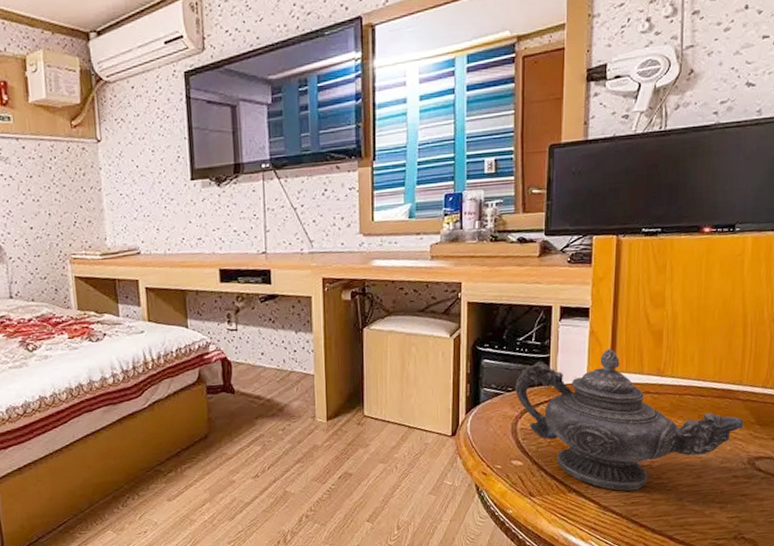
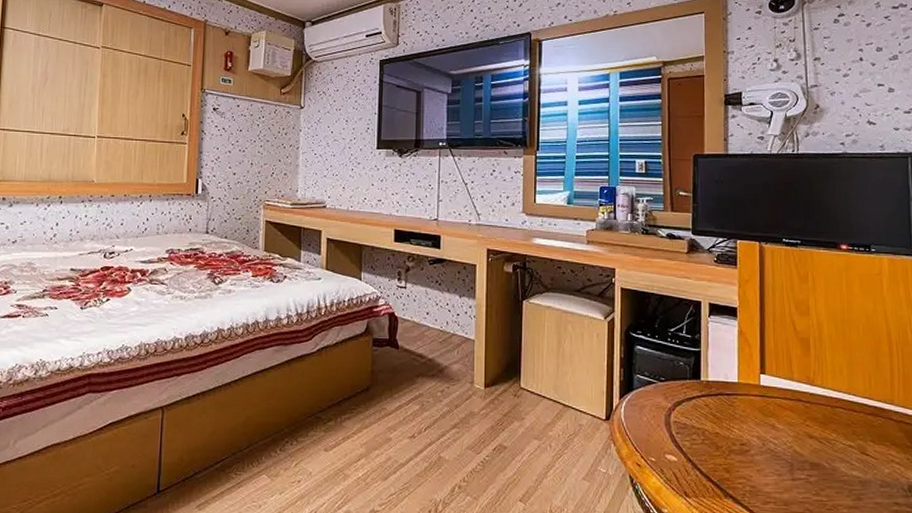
teapot: present [515,349,744,491] -> none [667,351,900,505]

